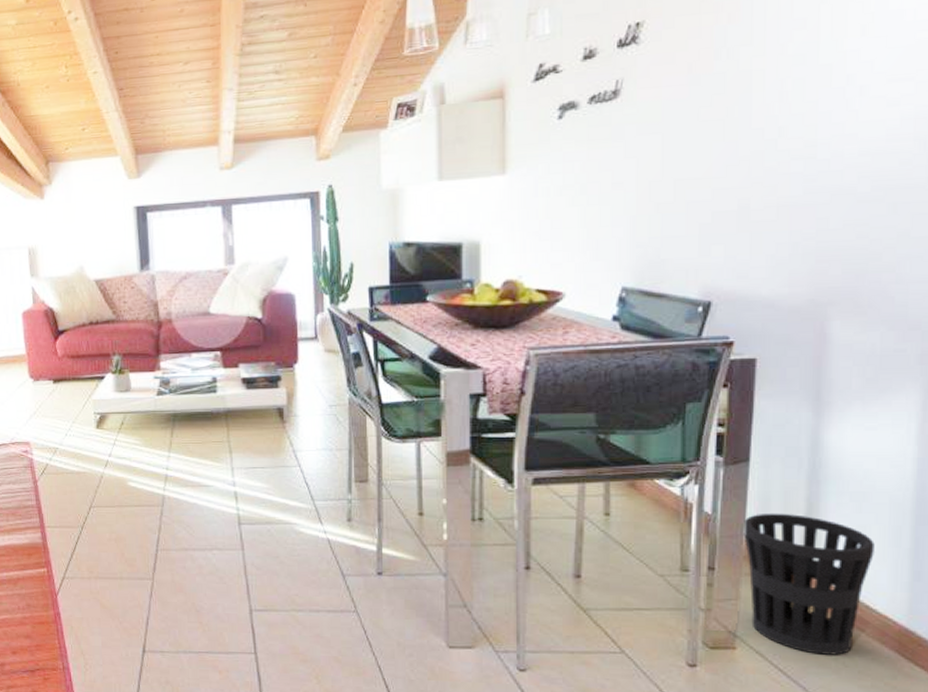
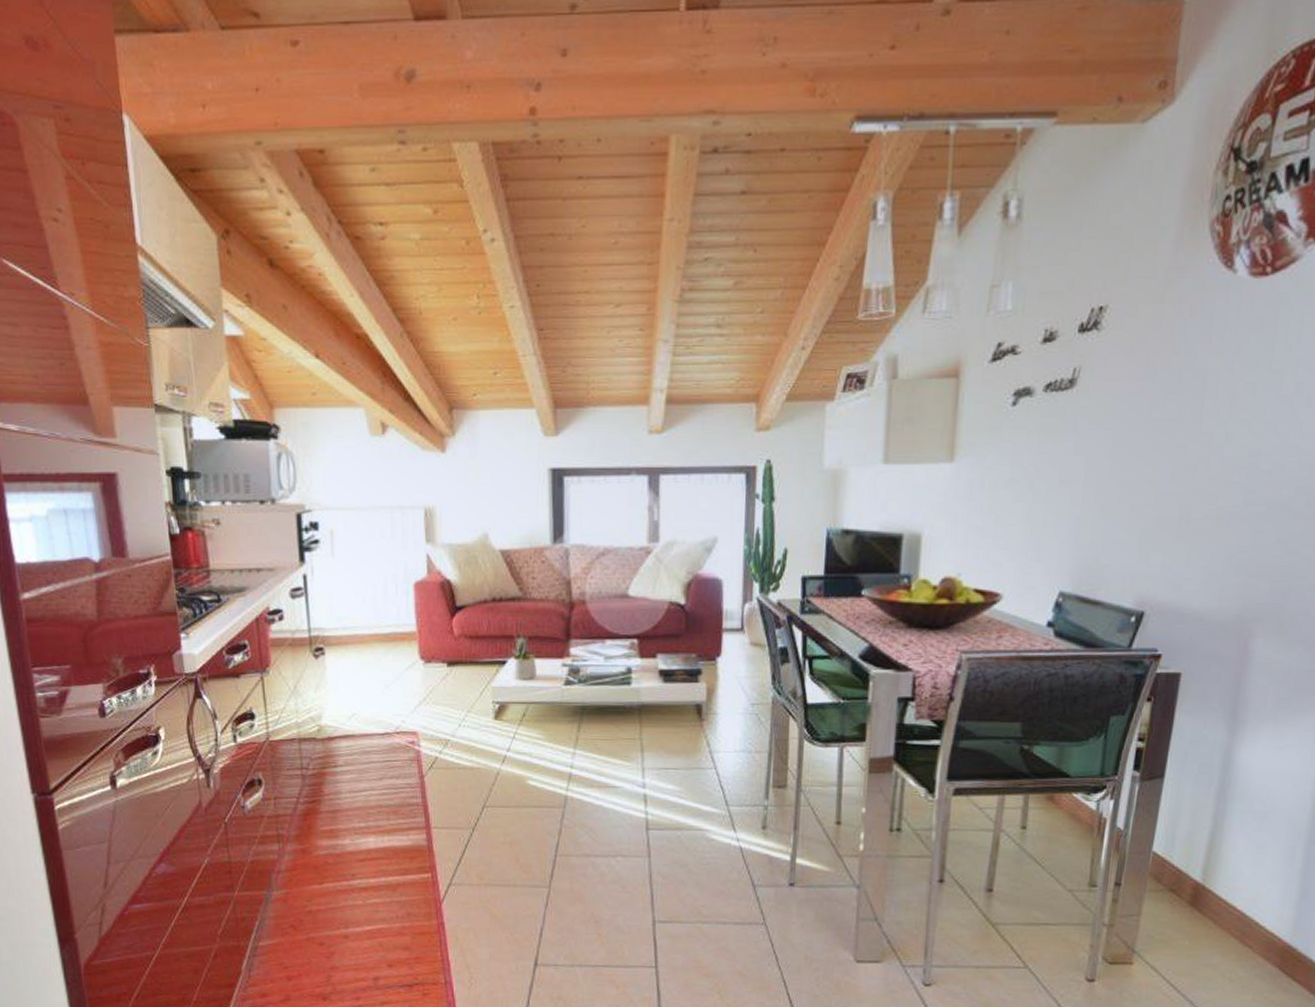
wastebasket: present [743,513,875,655] -> none [1150,830,1270,971]

